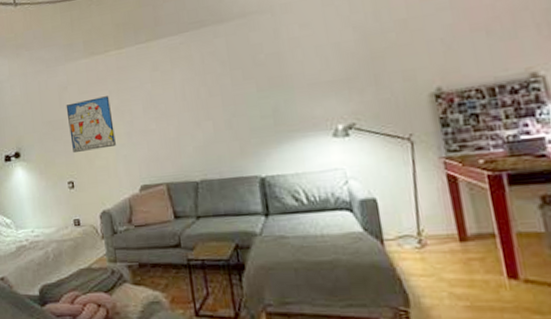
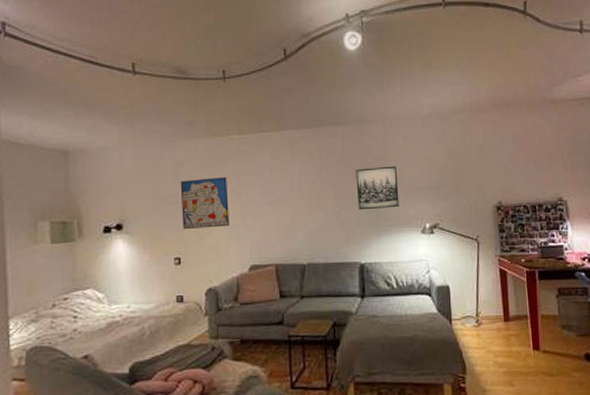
wall art: none [244,60,302,117] -> present [356,166,399,210]

